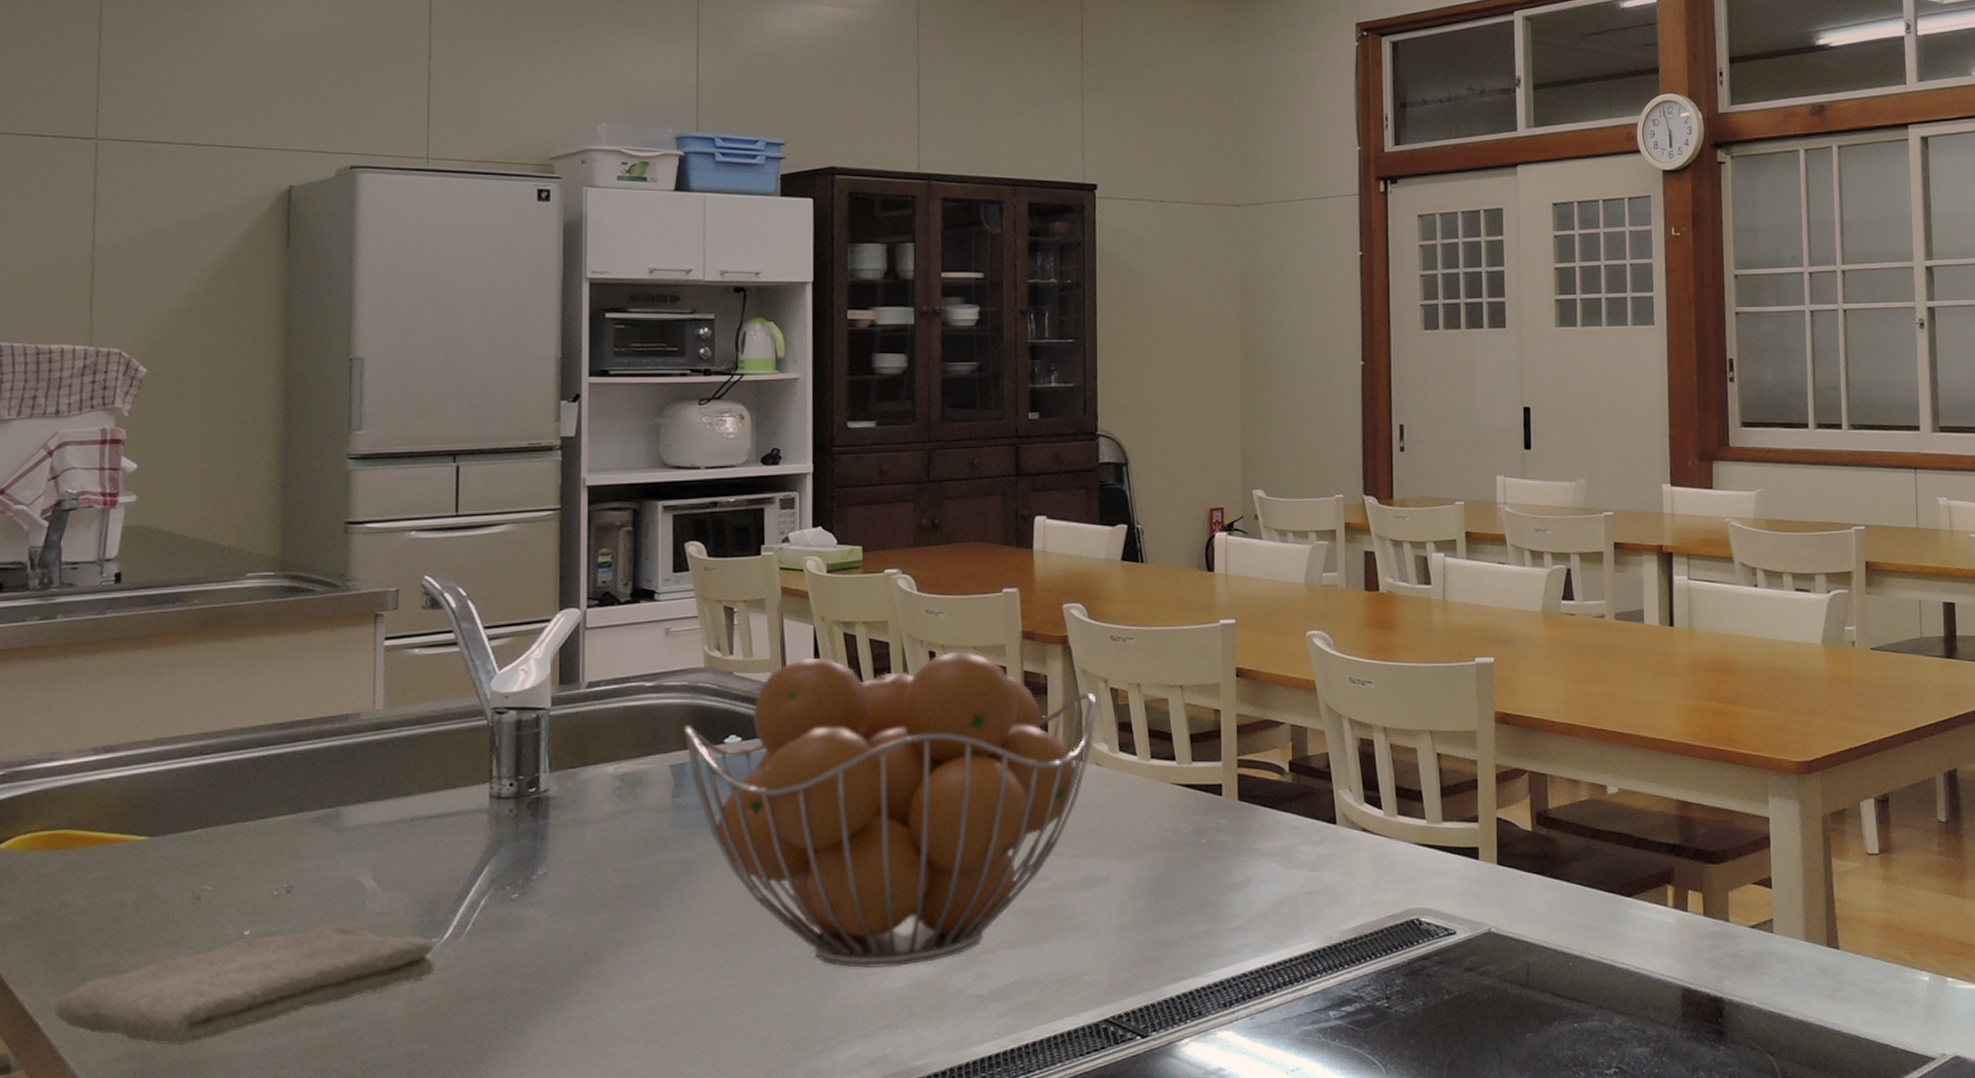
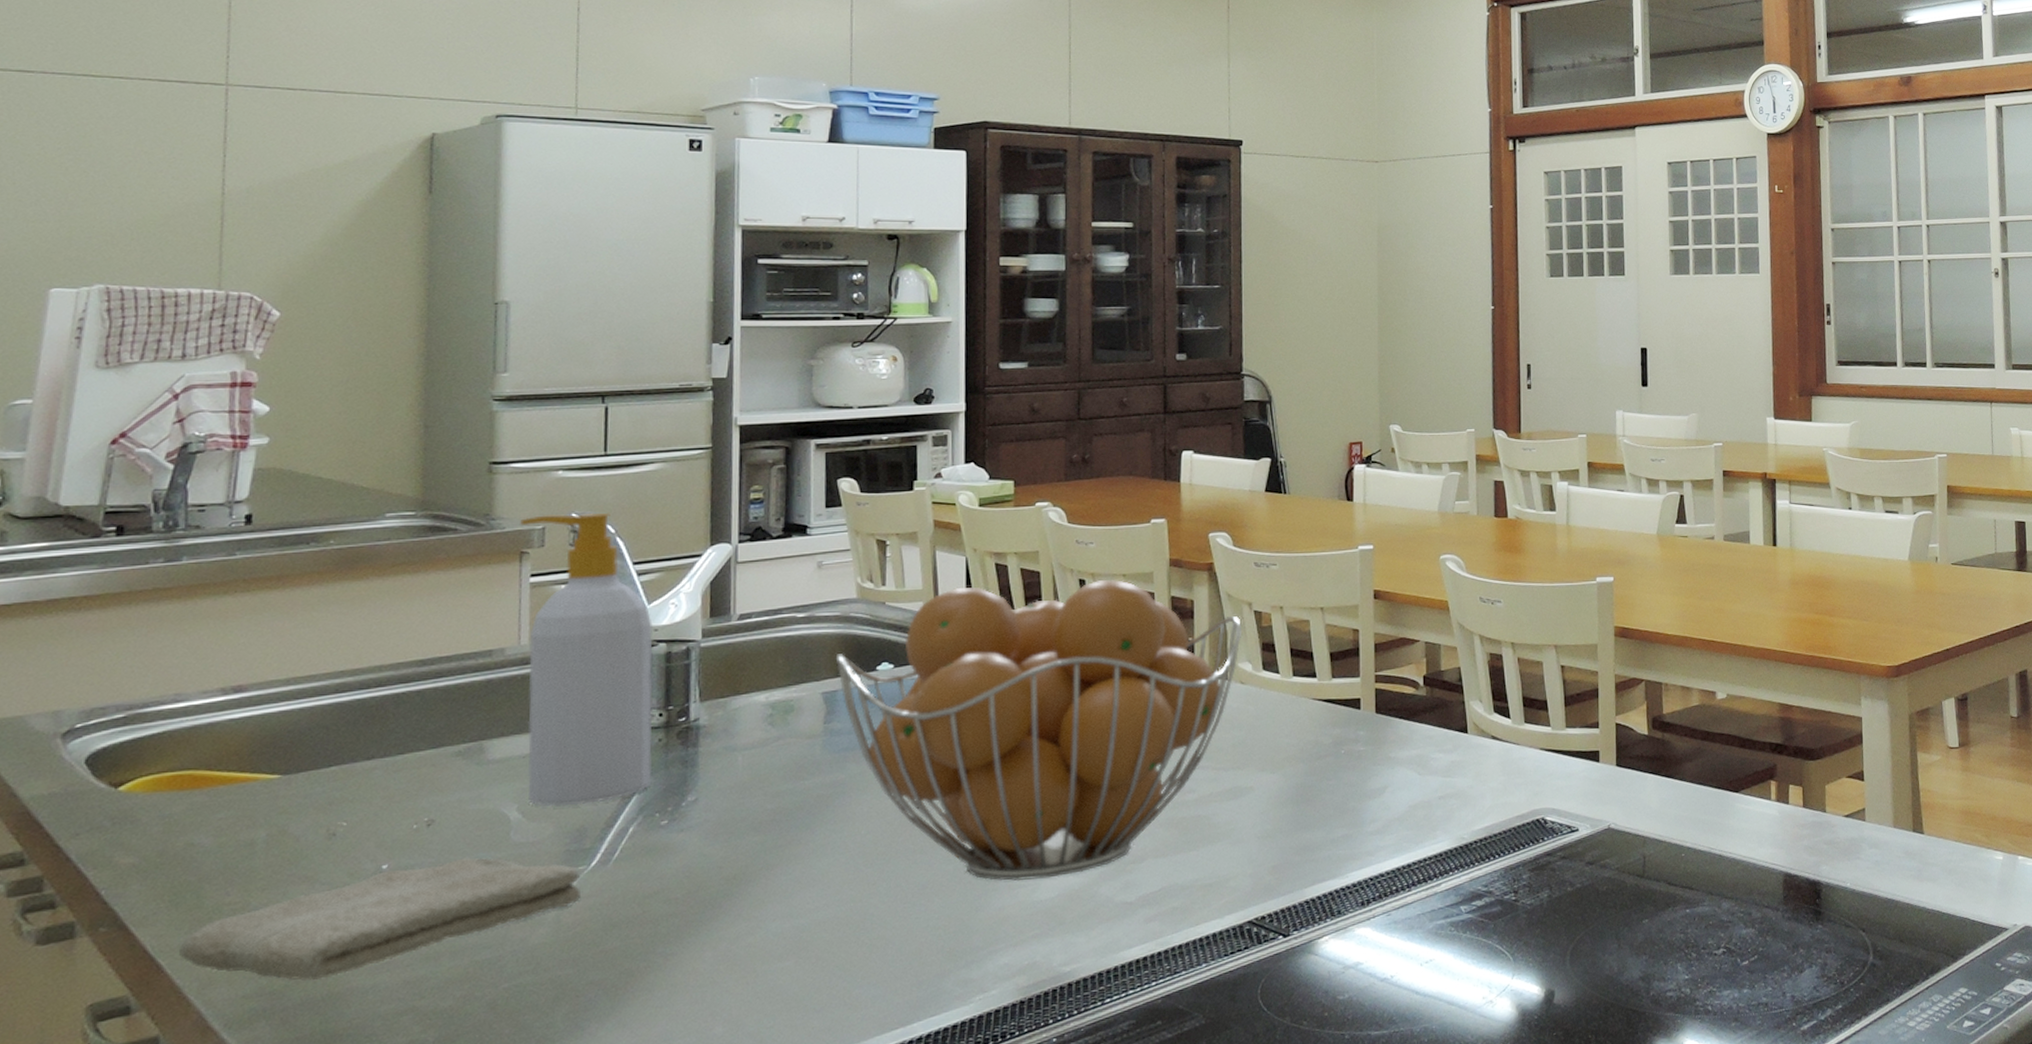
soap bottle: none [375,574,504,877] -> present [520,512,653,807]

